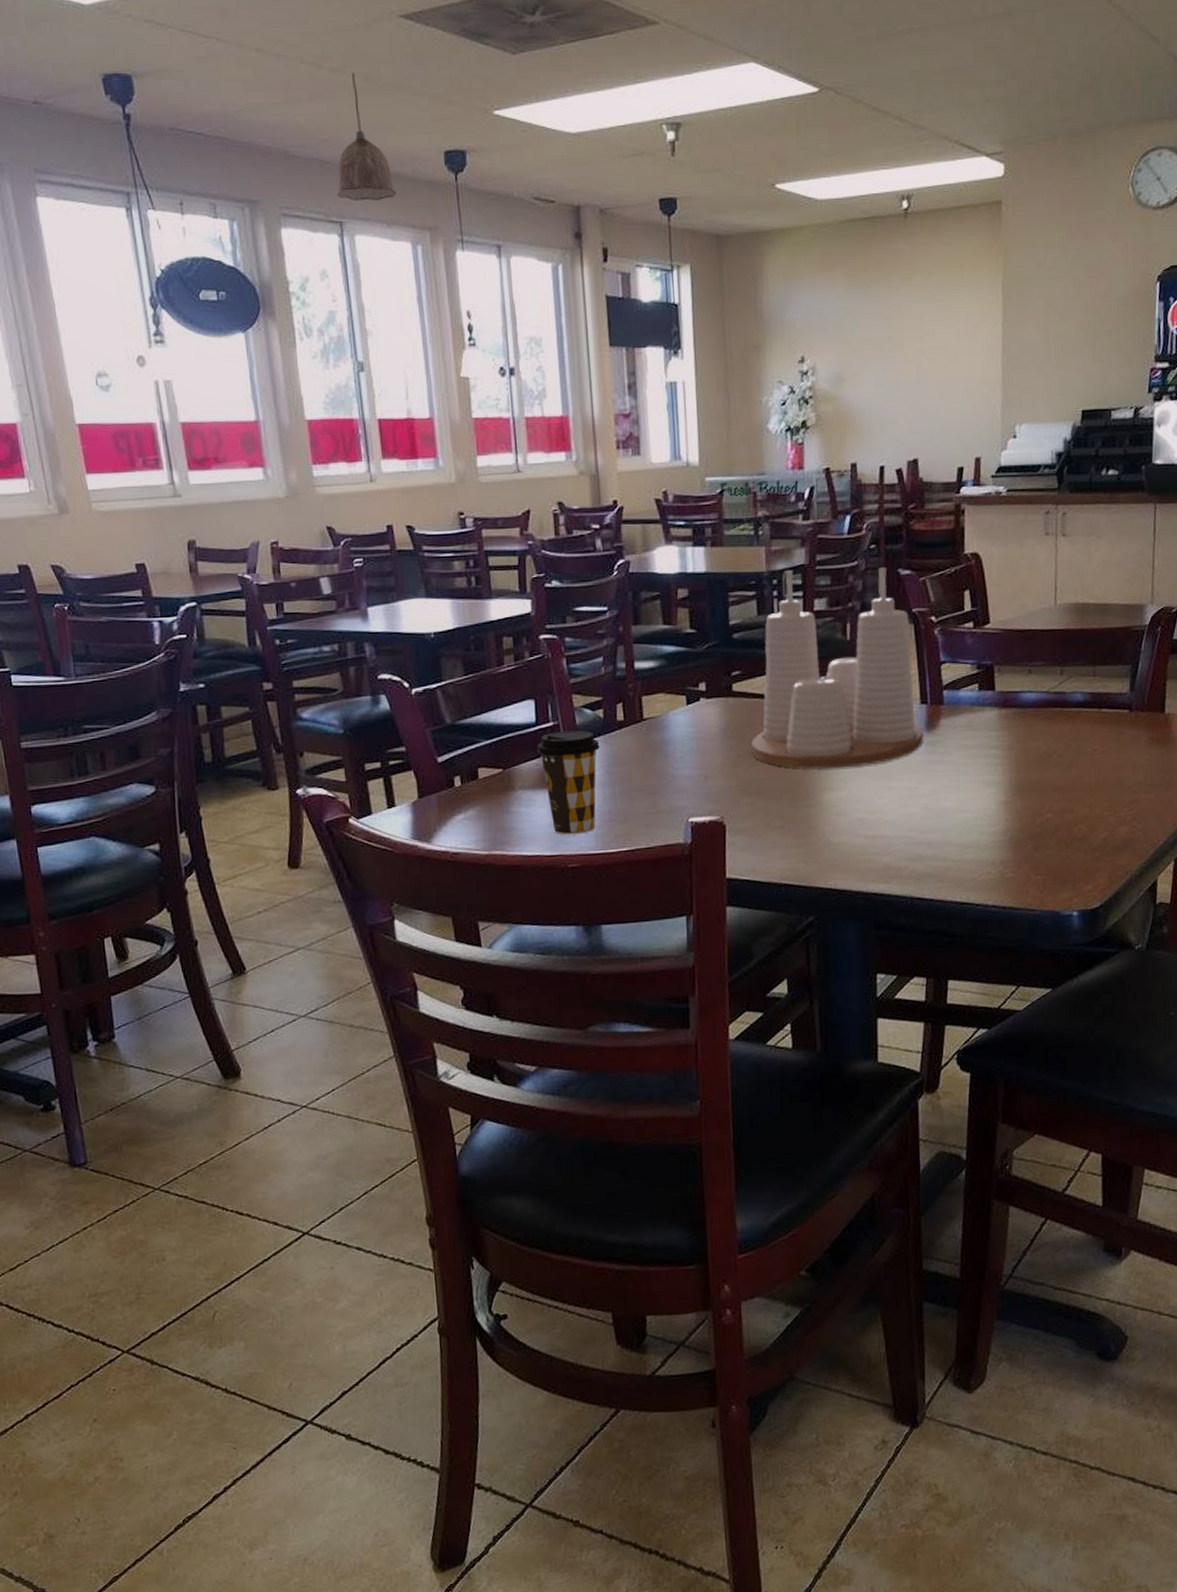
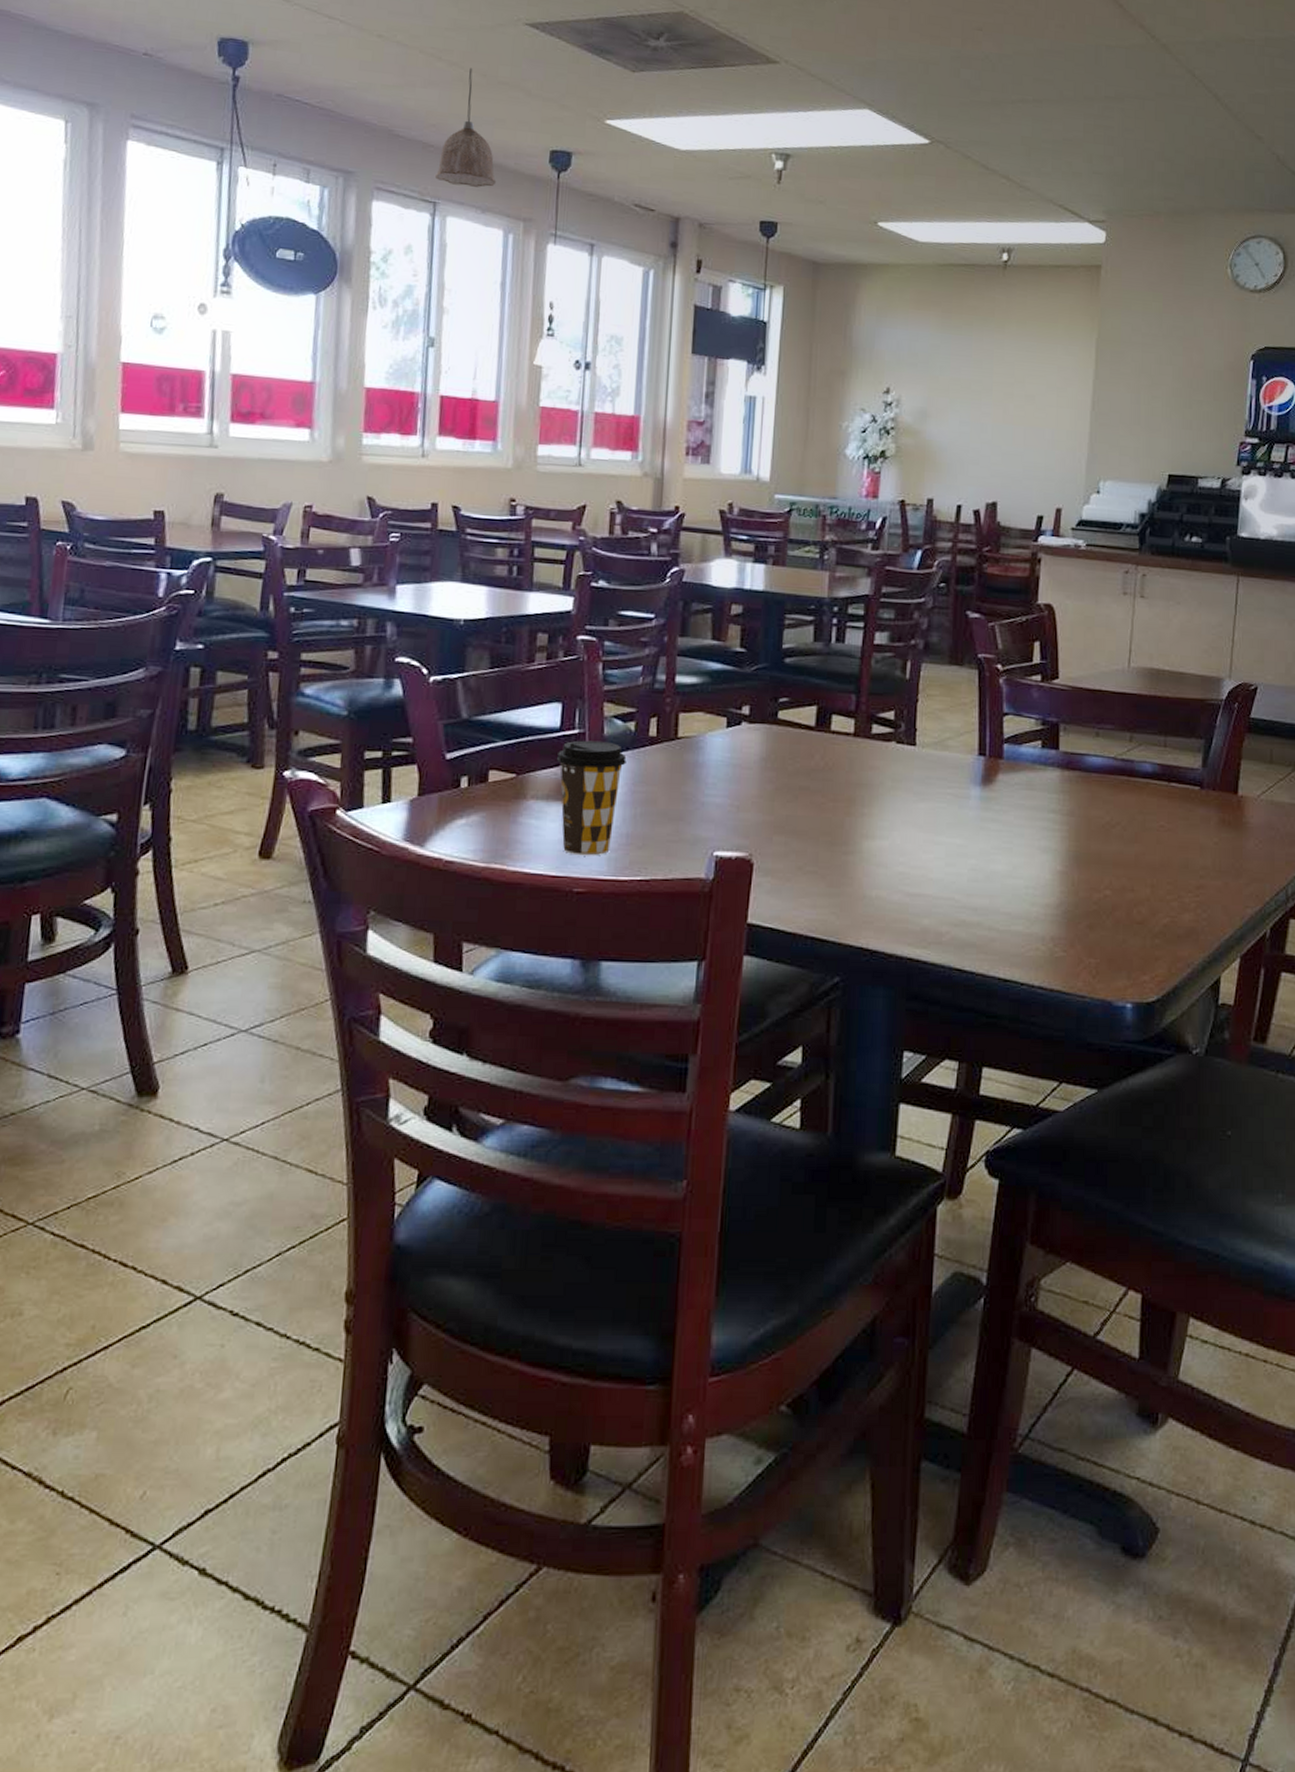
condiment set: present [751,567,924,769] -> none [791,599,980,816]

